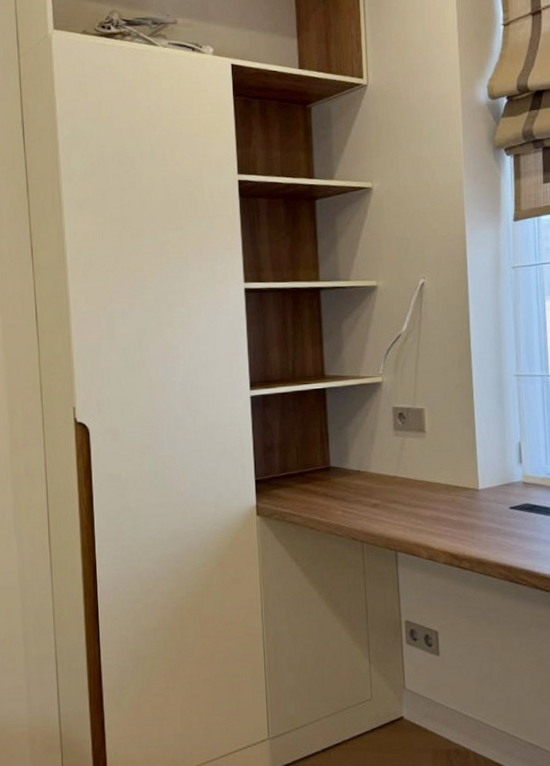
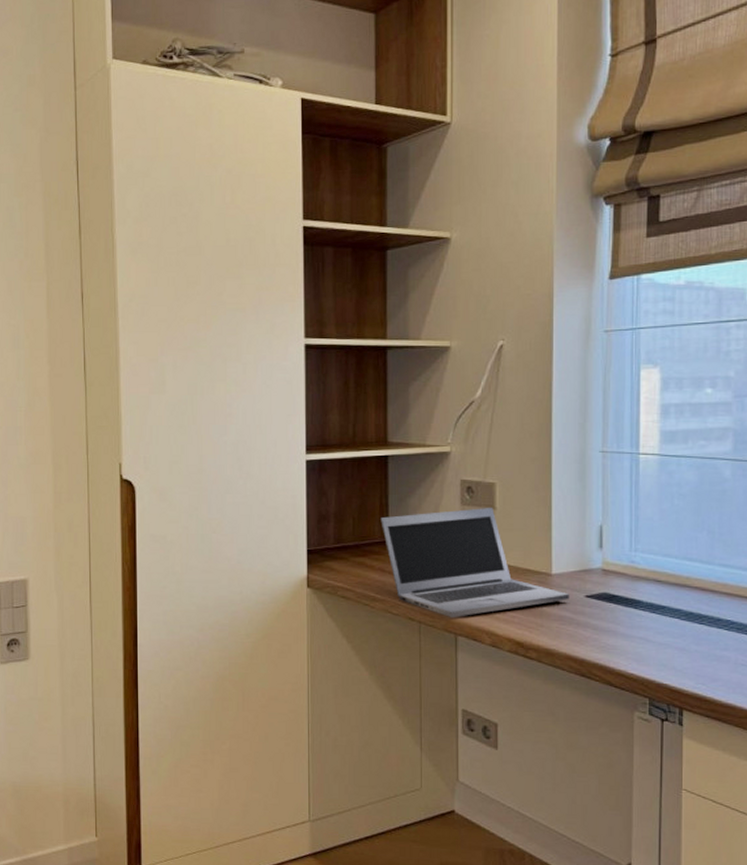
laptop: none [322,430,495,536] -> present [380,507,569,618]

